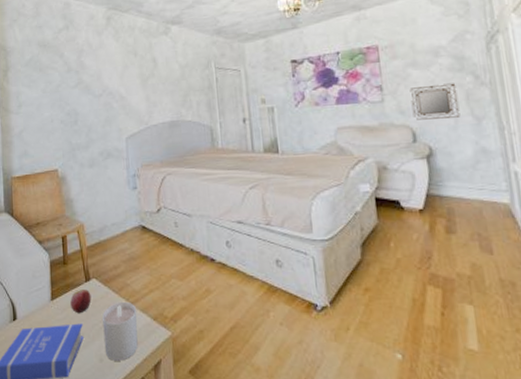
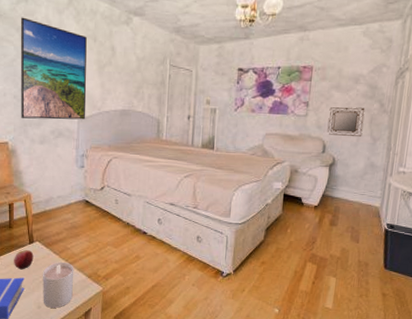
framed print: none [64,43,134,143] -> present [21,17,87,120]

